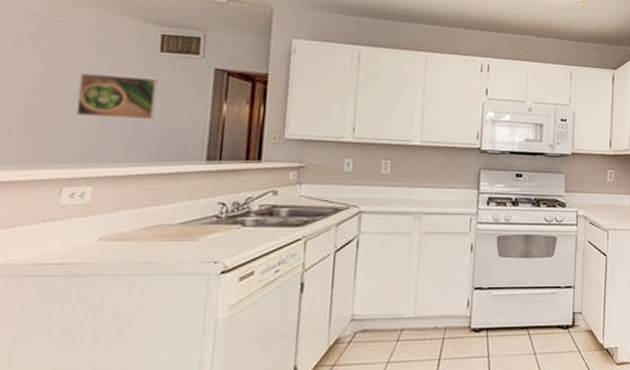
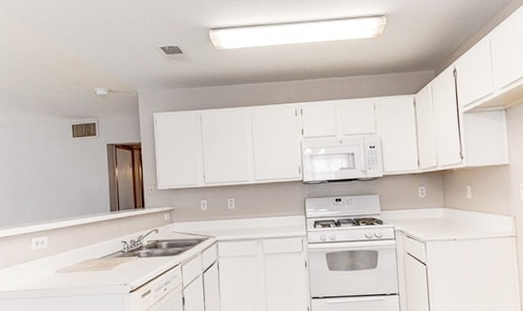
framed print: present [76,73,158,121] -> none [31,157,76,189]

